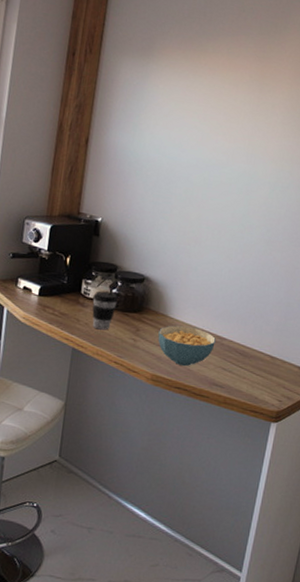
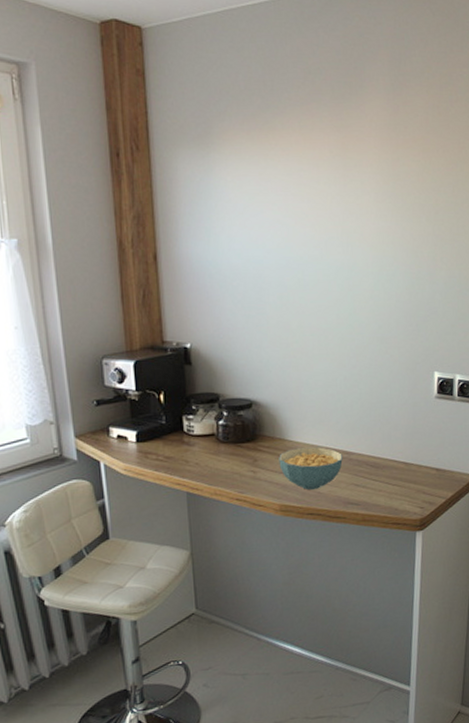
coffee cup: present [92,291,118,330] -> none [198,424,227,468]

